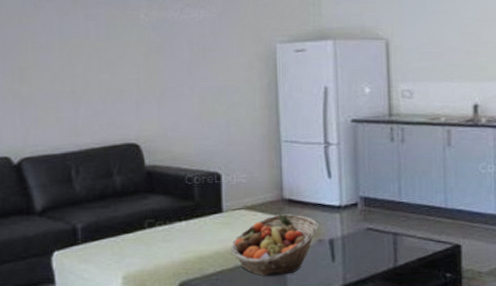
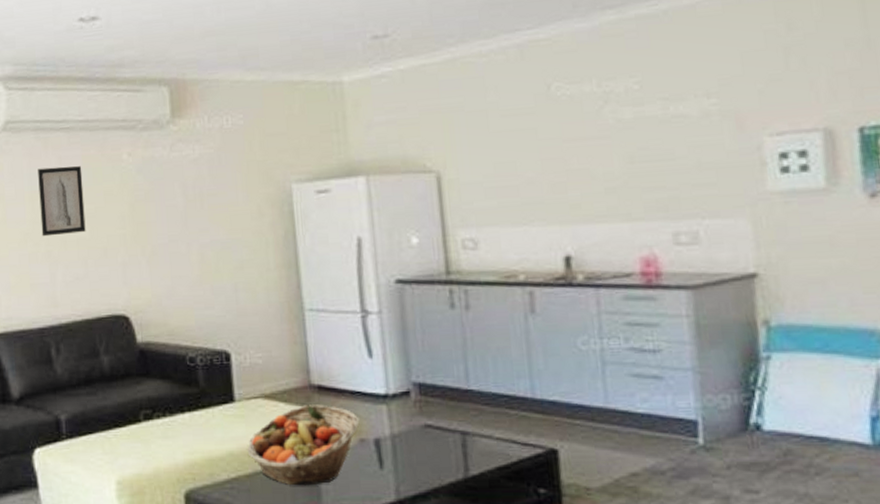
wall art: none [67,22,106,79] -> present [38,166,86,237]

